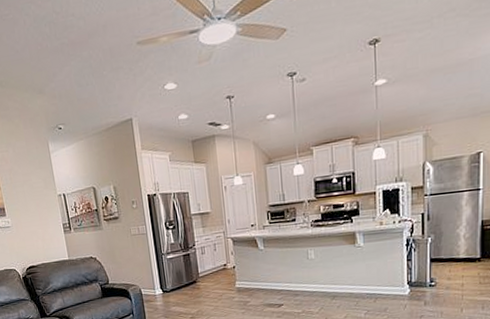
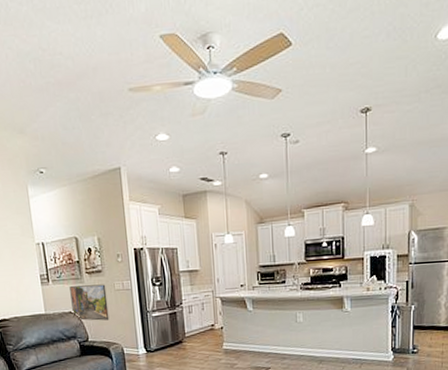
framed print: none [90,230,127,265] -> present [69,284,110,321]

